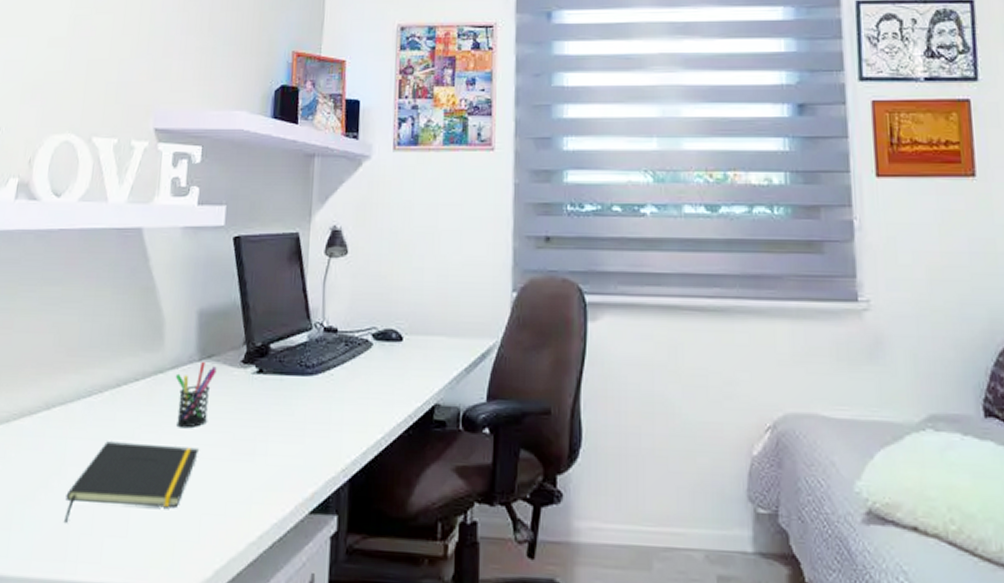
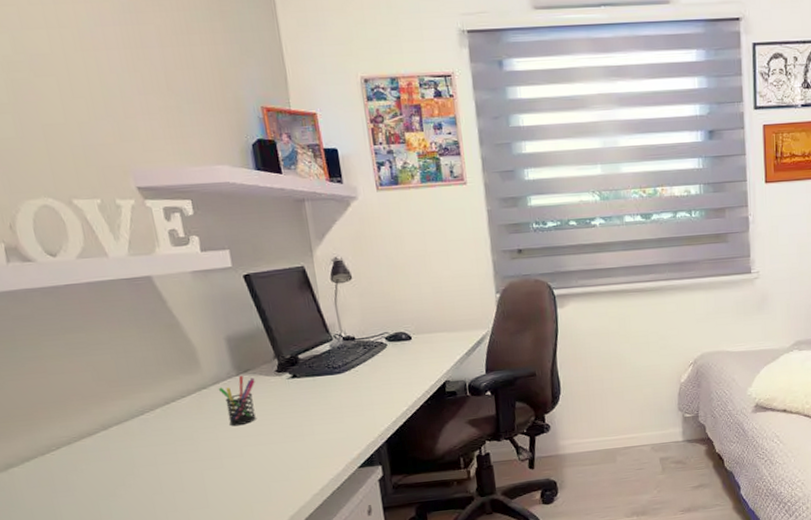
notepad: present [63,441,200,523] -> none [144,438,256,507]

